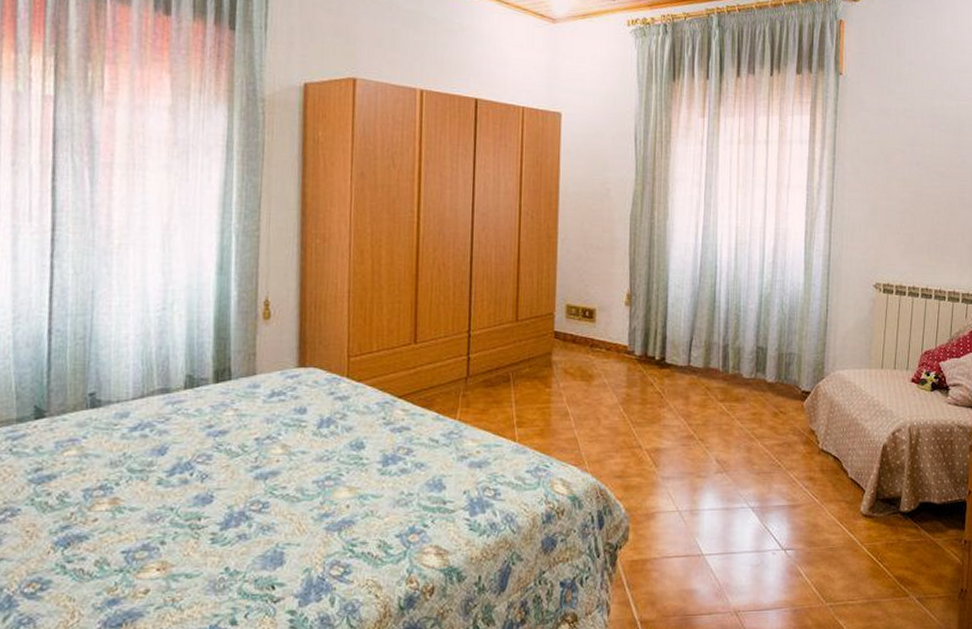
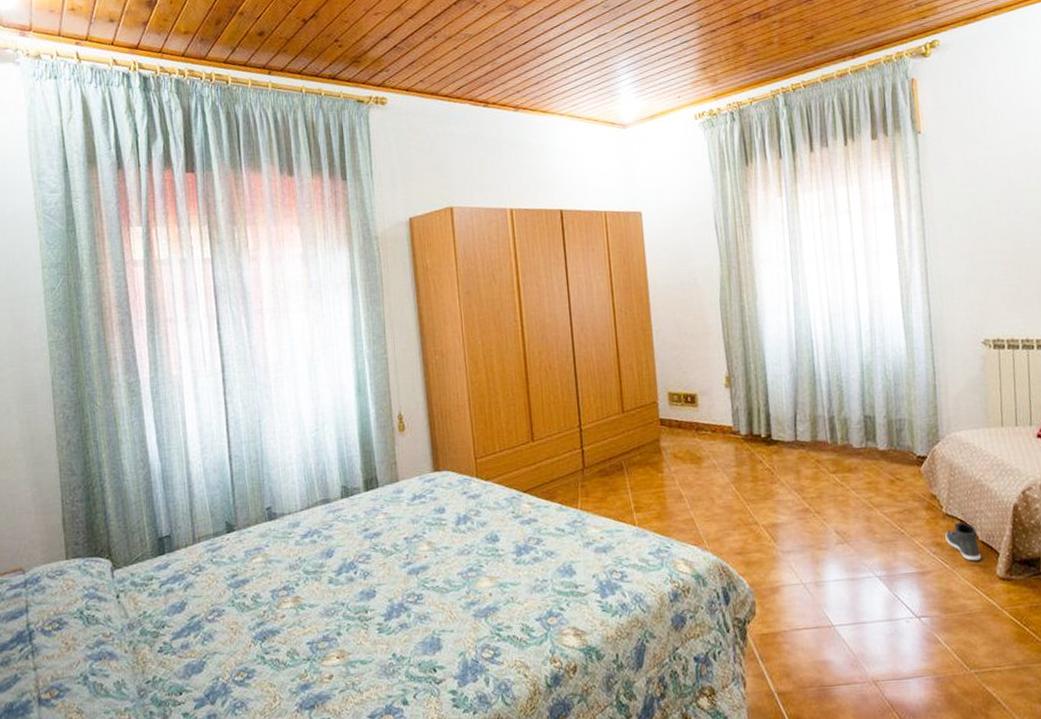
sneaker: none [818,459,848,497] -> present [945,522,981,561]

